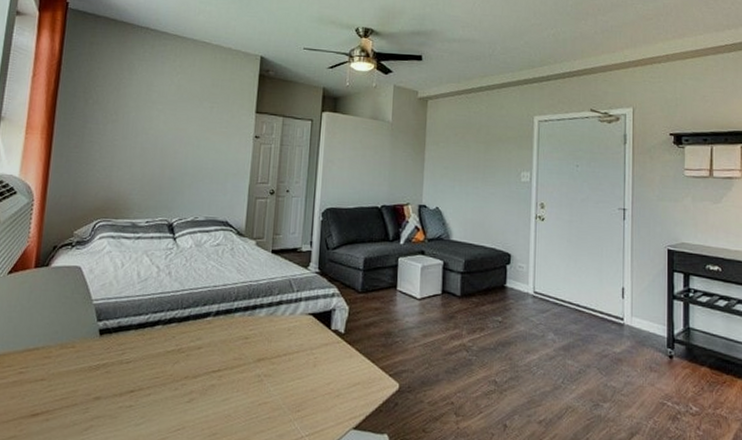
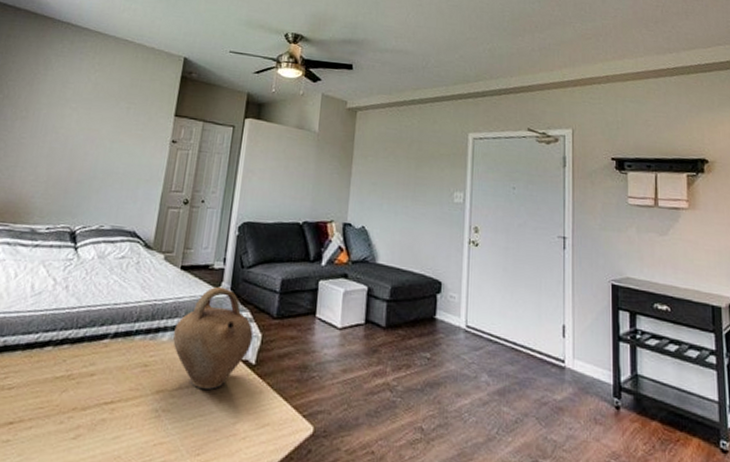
jug: none [269,267,341,356] -> present [173,286,253,389]

